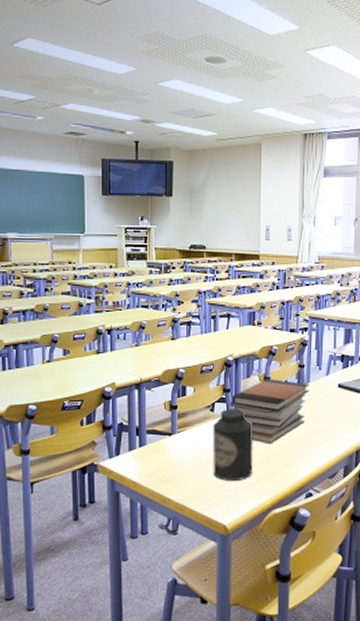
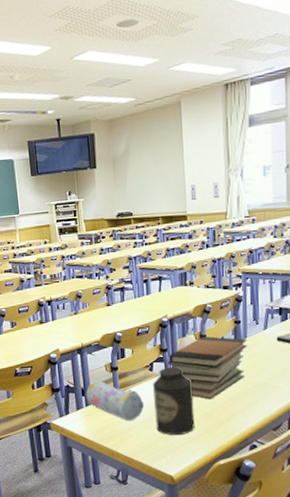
pencil case: none [140,419,201,465] -> present [86,380,144,421]

